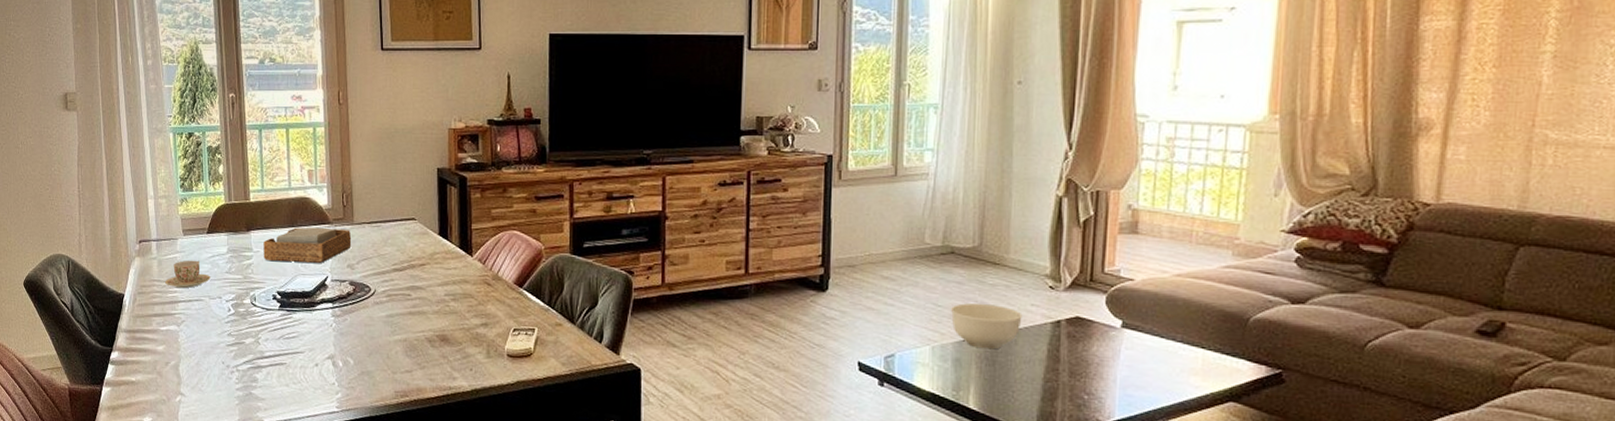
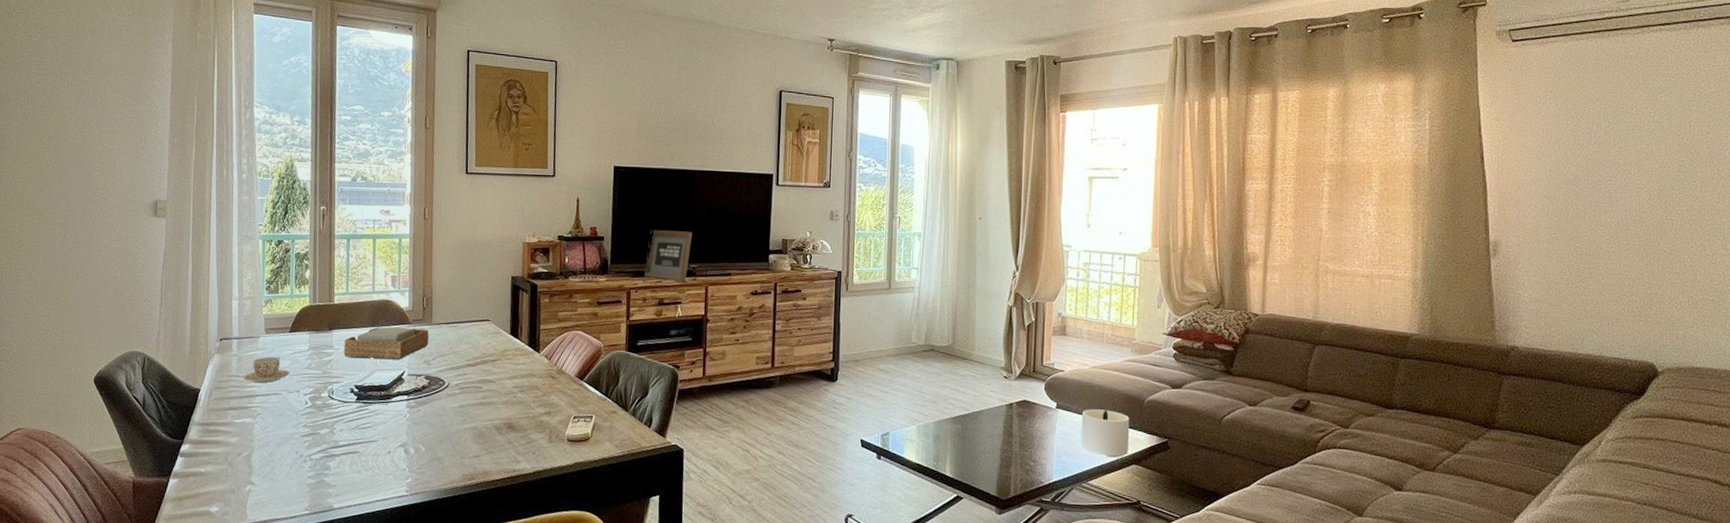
picture frame: none [589,110,646,172] -> present [644,230,693,283]
bowl: present [951,303,1023,350] -> none [932,390,985,427]
candle: none [1155,329,1227,391] -> present [1081,409,1130,457]

